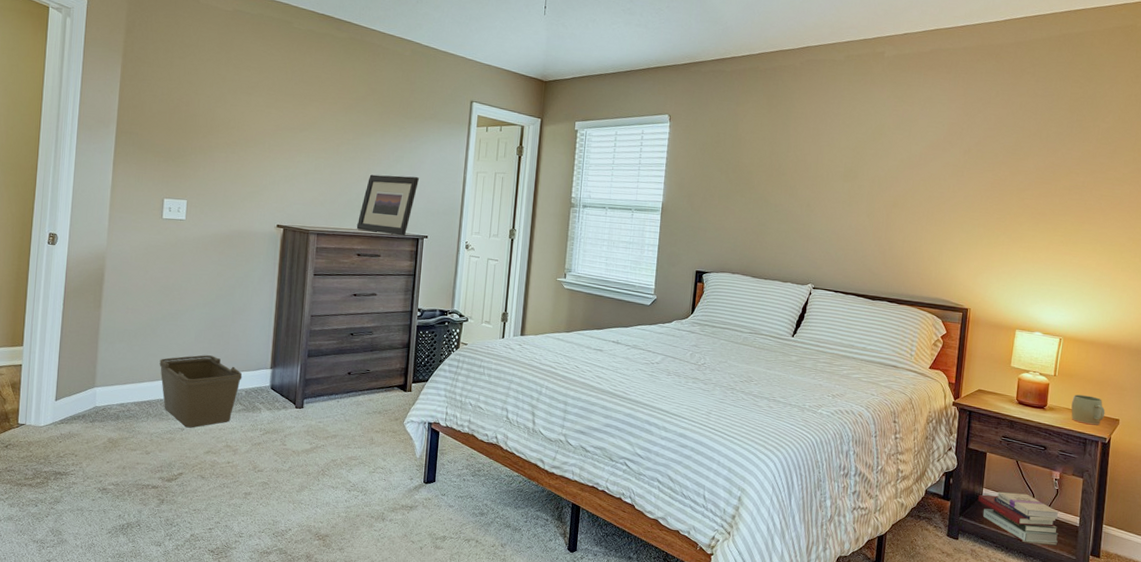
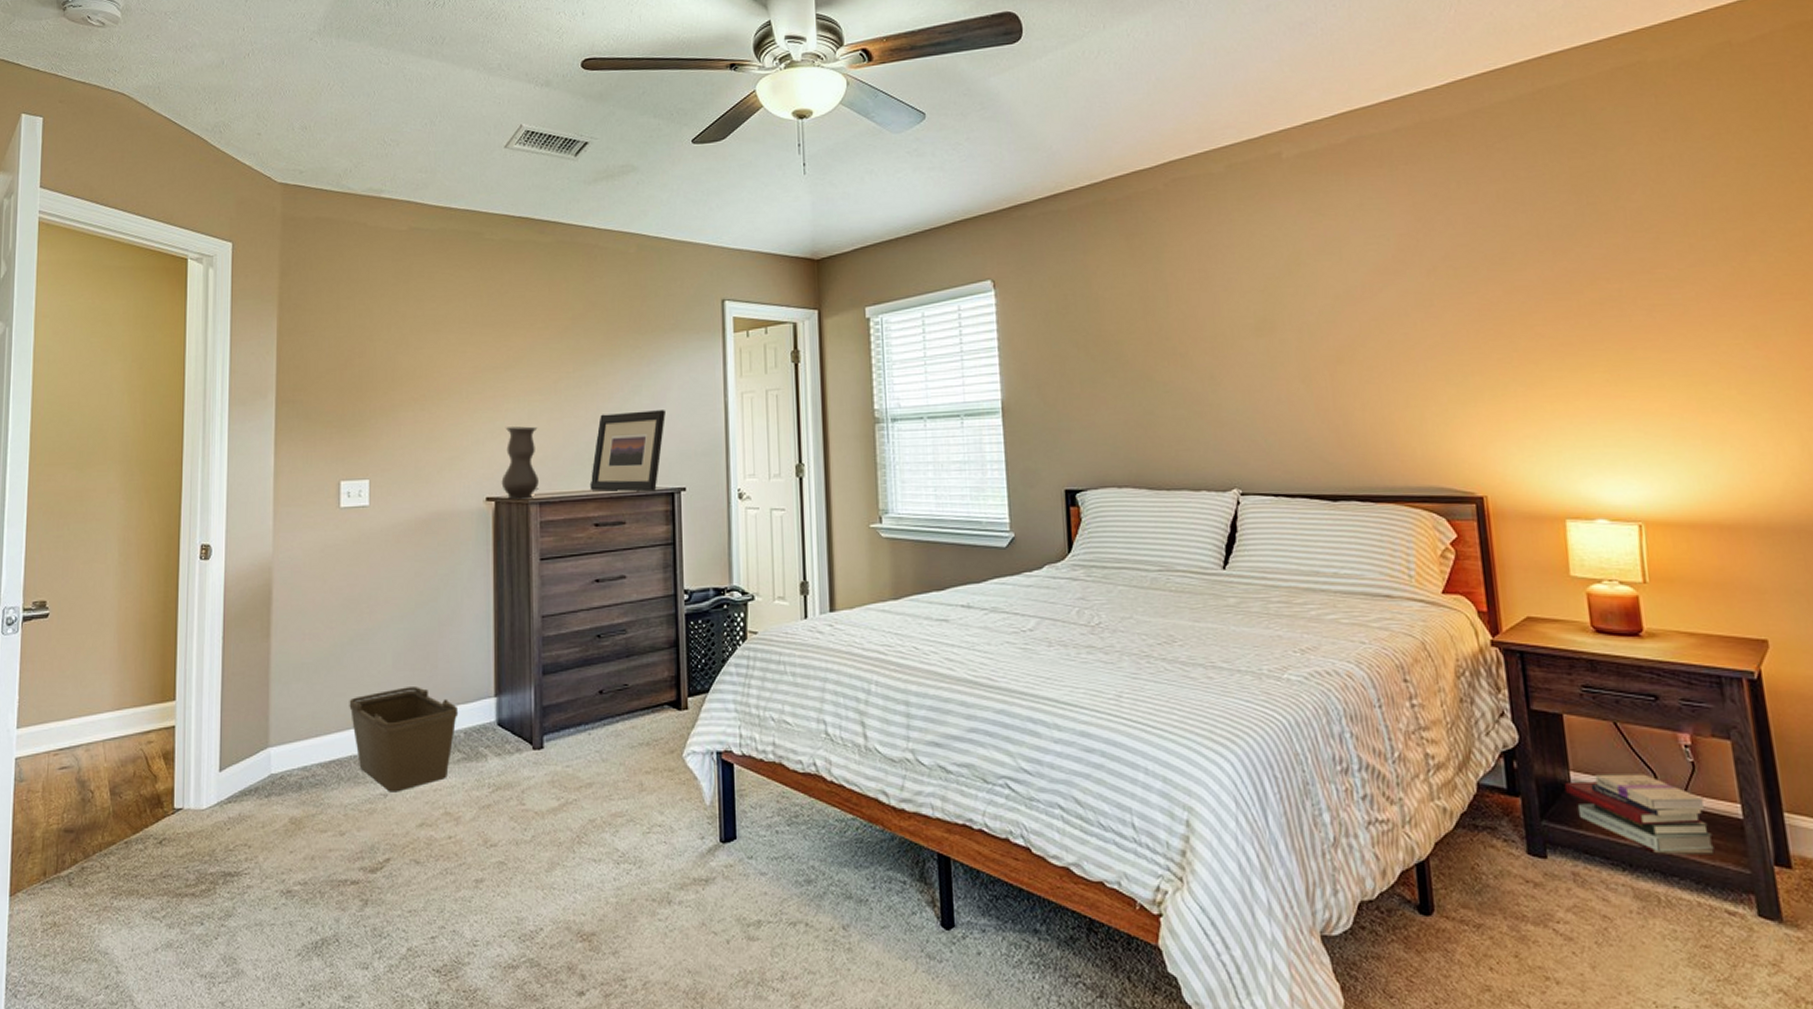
vase: none [289,174,321,230] -> present [501,426,539,499]
mug: present [1071,394,1105,426] -> none [1682,607,1743,654]

